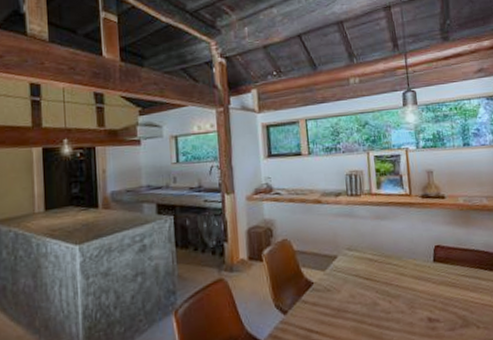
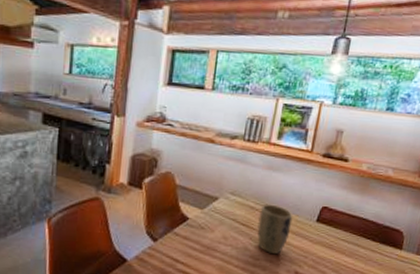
plant pot: none [378,252,412,305] -> present [257,204,293,255]

